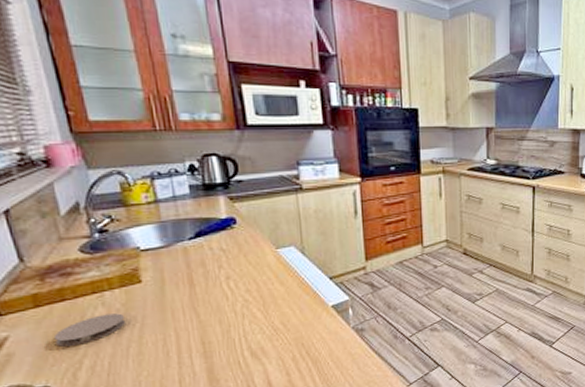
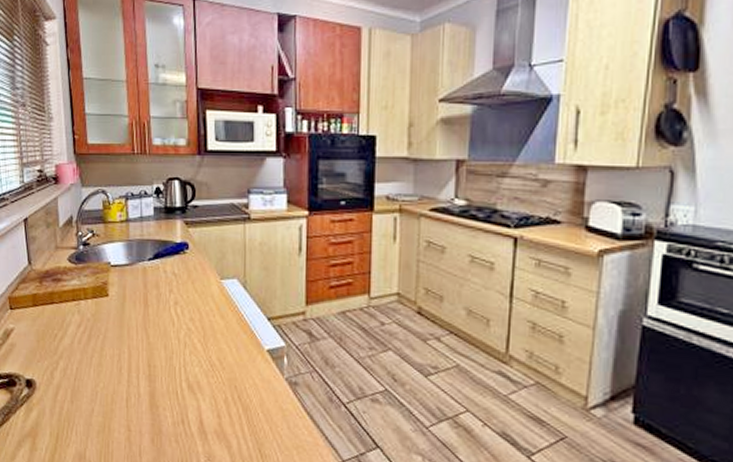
coaster: present [53,313,126,347] -> none [42,321,93,347]

